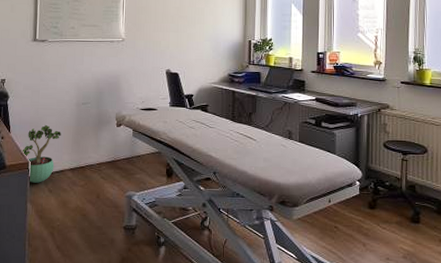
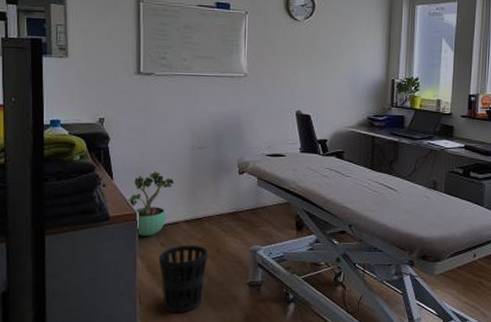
wastebasket: none [46,191,90,256] -> present [158,244,209,314]

